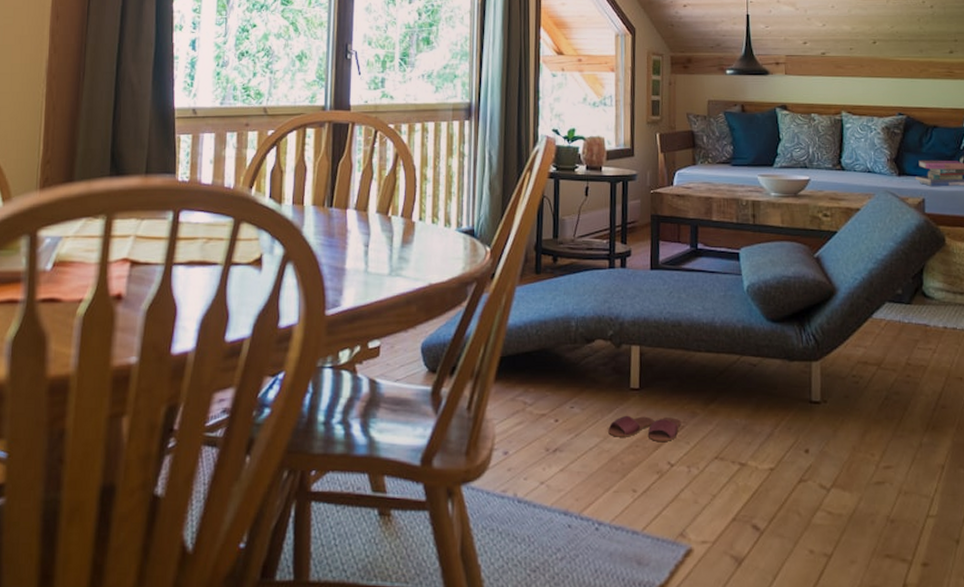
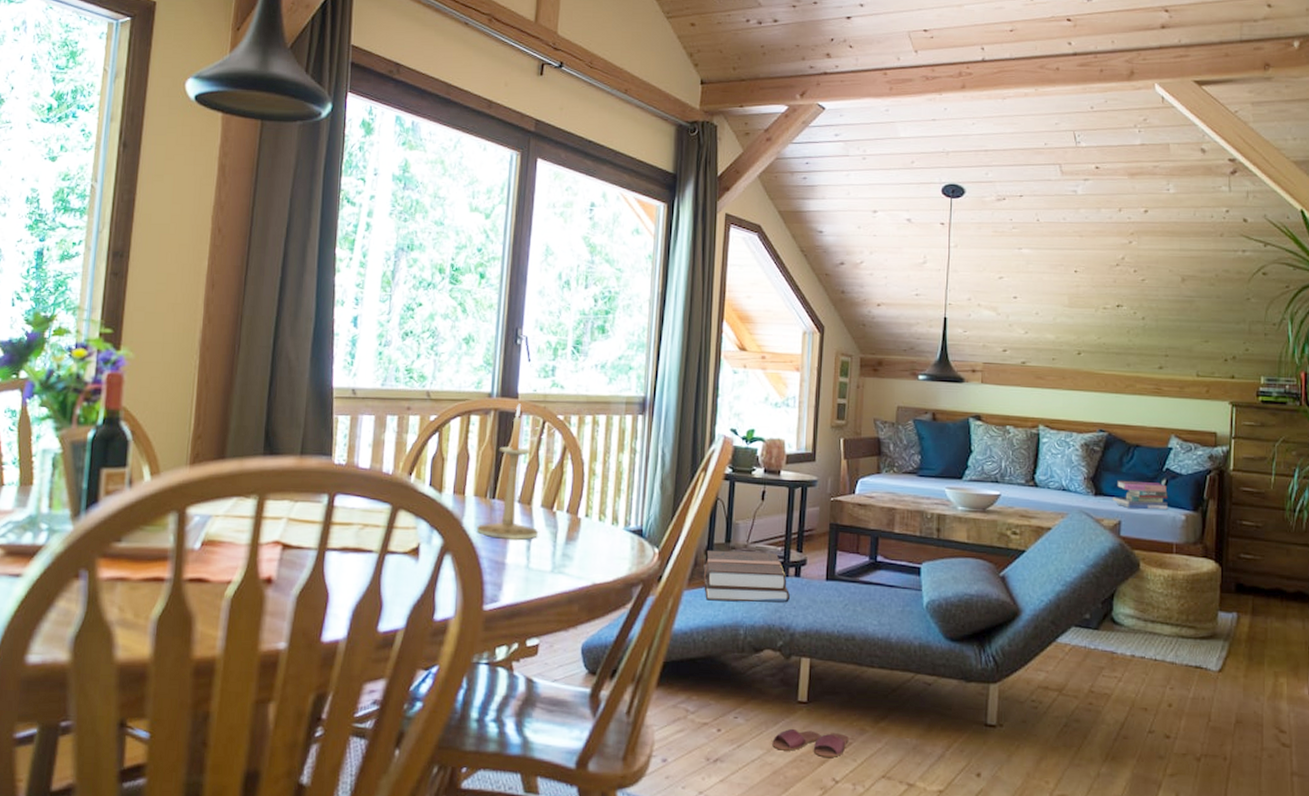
candlestick: none [315,115,376,245] -> present [476,403,539,540]
hardback book: none [533,245,617,295] -> present [703,550,790,603]

